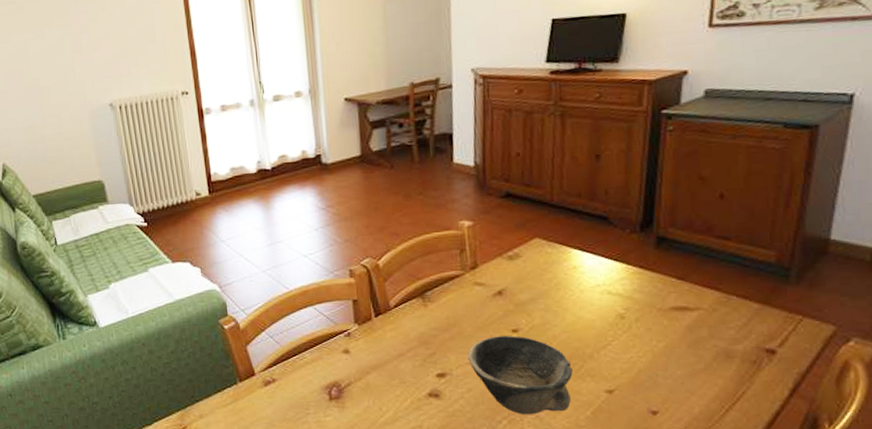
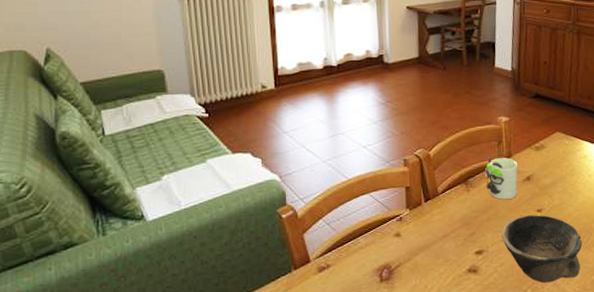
mug: none [444,267,487,317] -> present [484,157,518,200]

